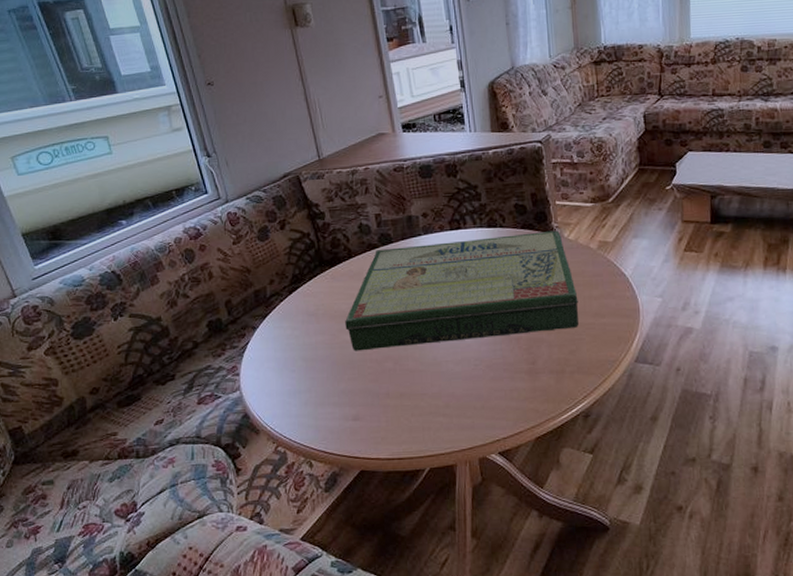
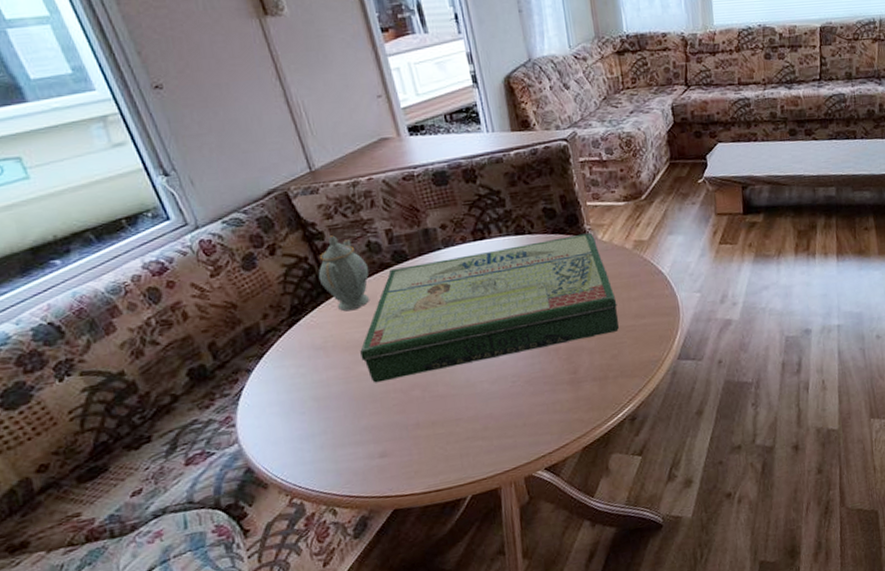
teapot: none [317,216,359,284] -> present [318,235,370,312]

